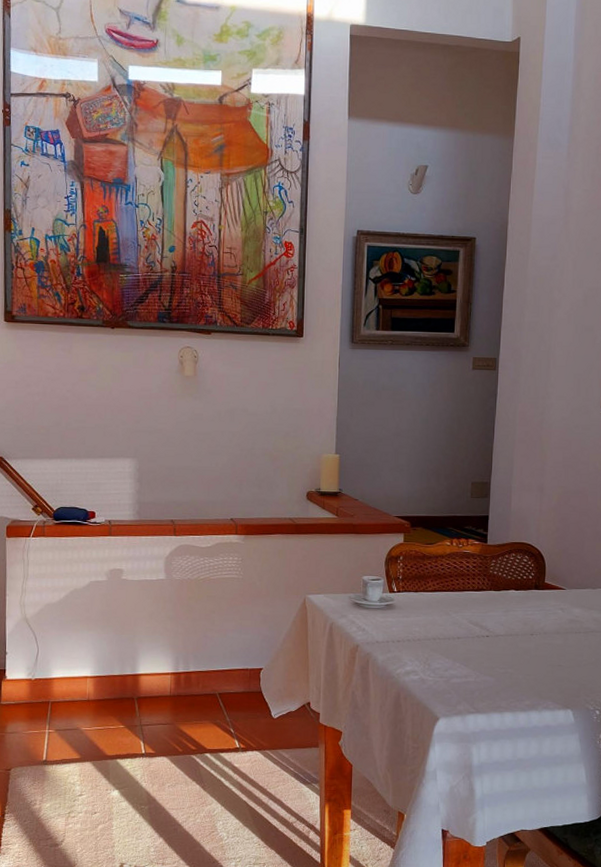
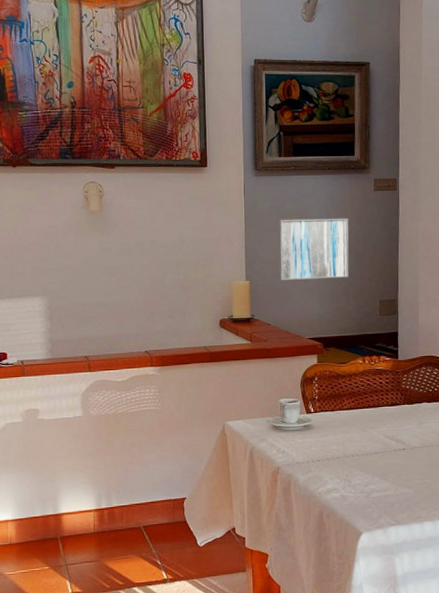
wall art: none [370,394,445,457] -> present [278,218,349,280]

